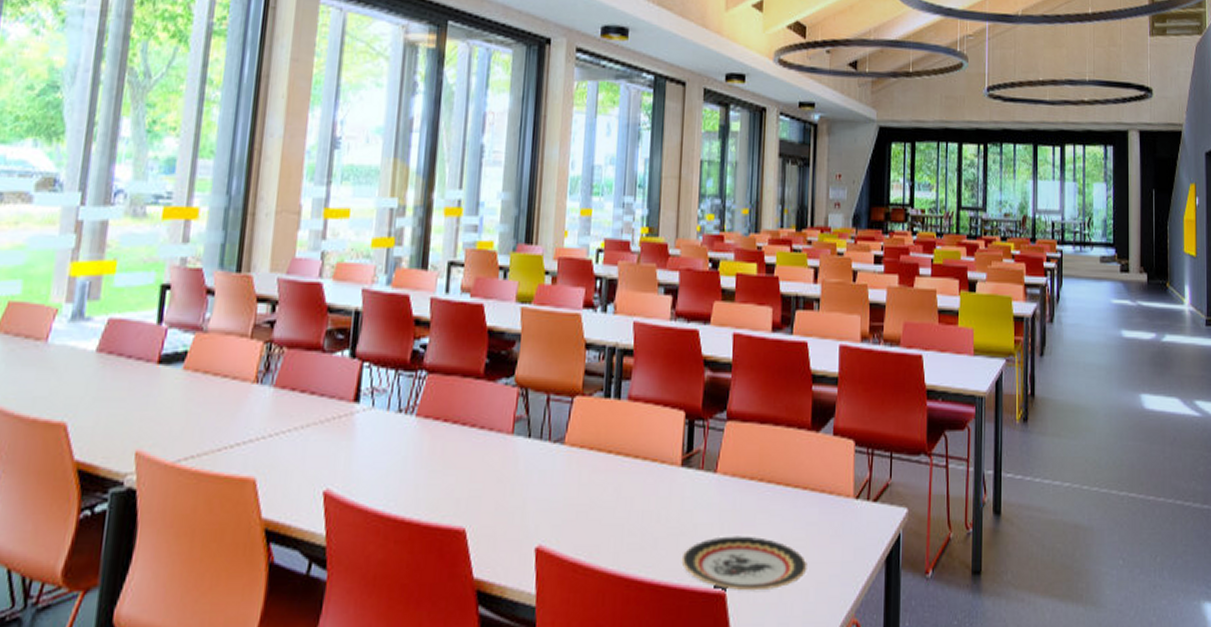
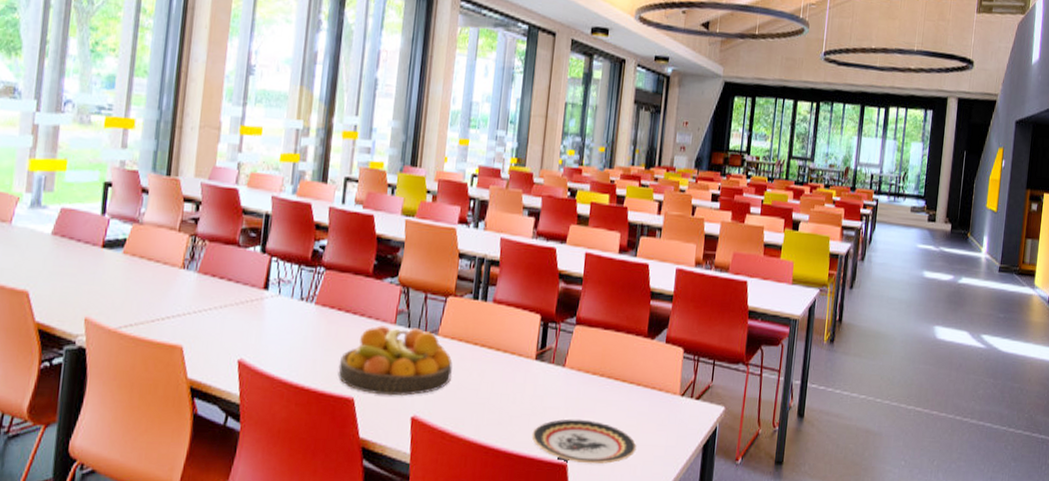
fruit bowl: none [445,437,583,523] -> present [338,325,453,396]

